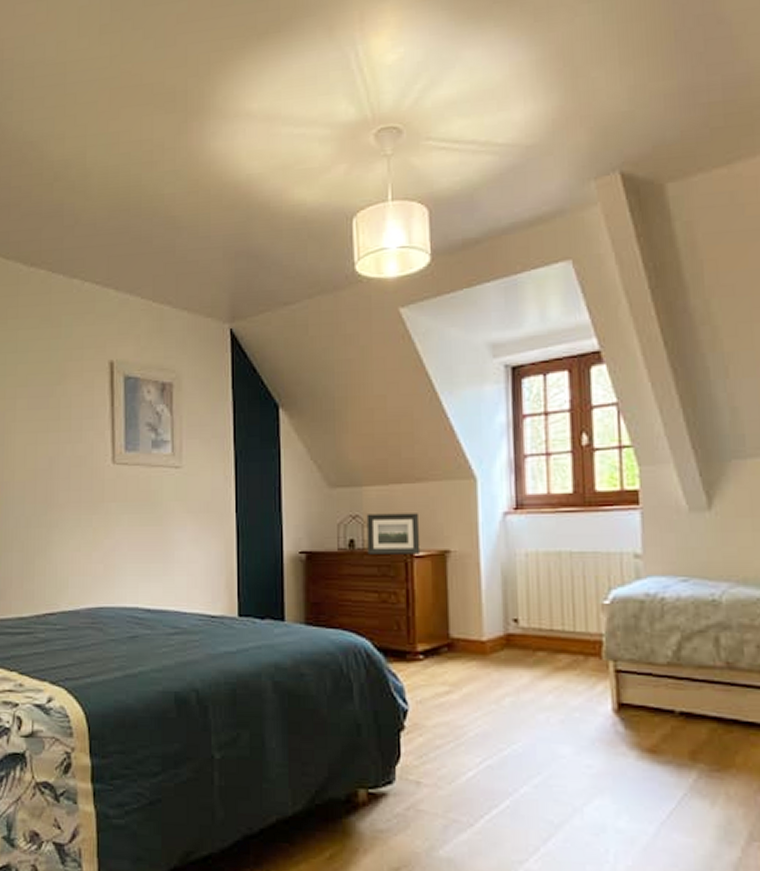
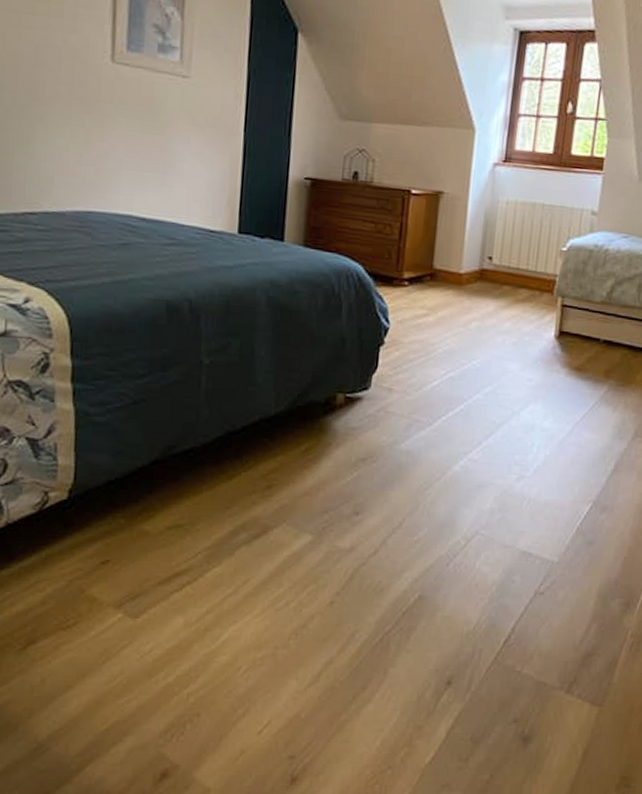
picture frame: present [366,513,421,555] -> none [369,149,420,192]

